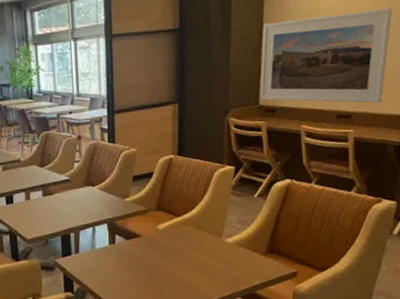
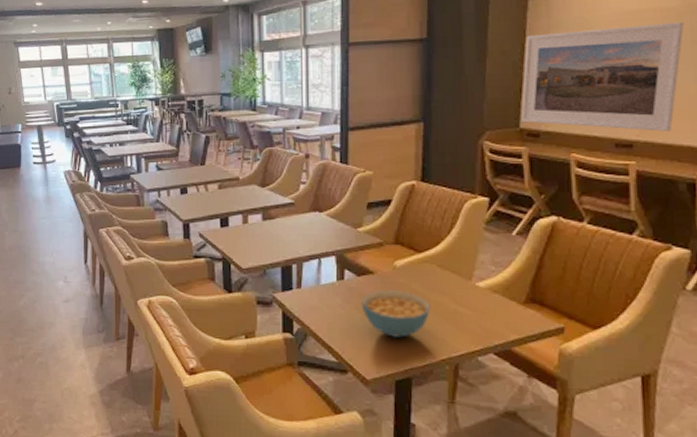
cereal bowl: none [130,249,189,290] -> present [361,289,431,338]

